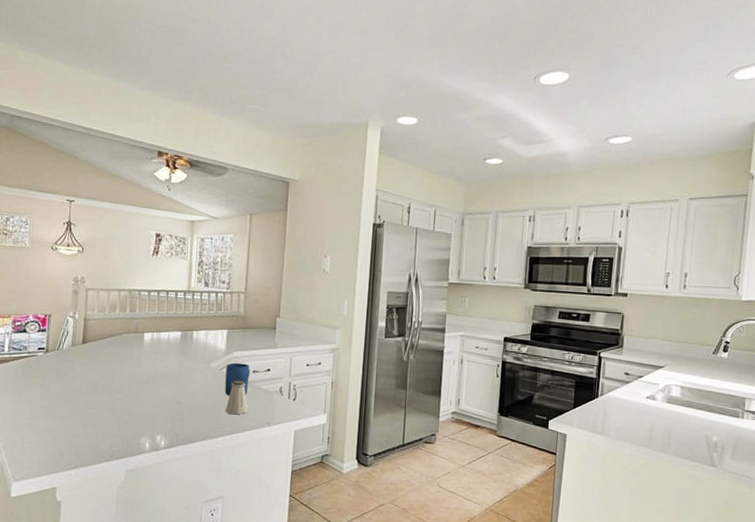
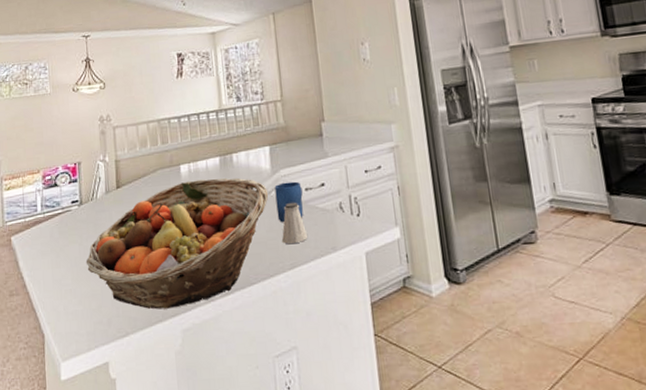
fruit basket: none [45,347,220,452] -> present [85,177,269,310]

